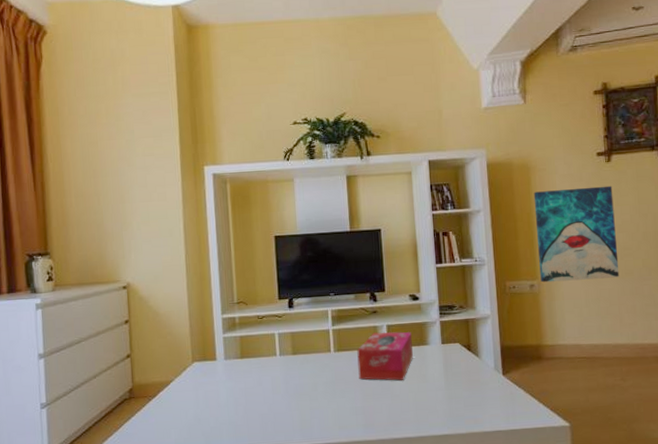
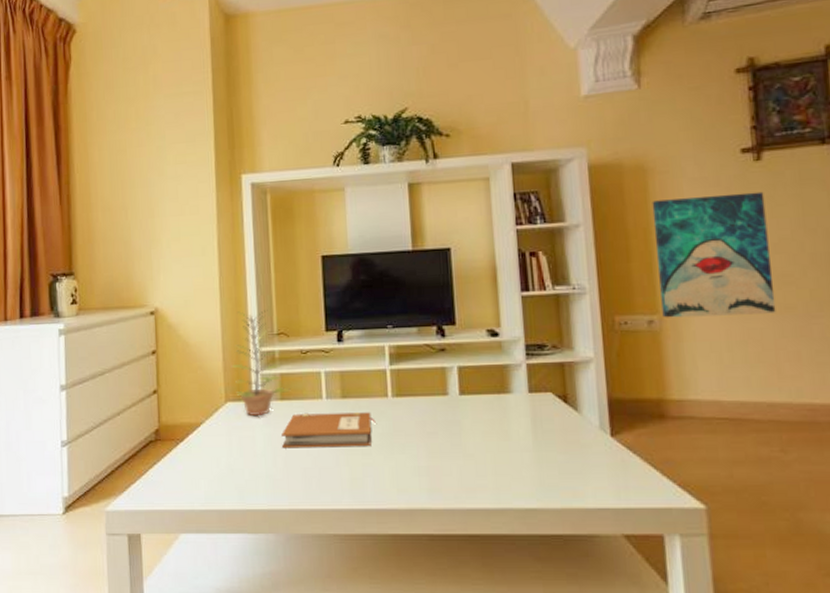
plant: none [197,282,250,374] -> present [231,310,291,417]
notebook: none [242,365,321,399] -> present [282,412,376,449]
tissue box: present [357,332,413,381] -> none [420,374,491,436]

